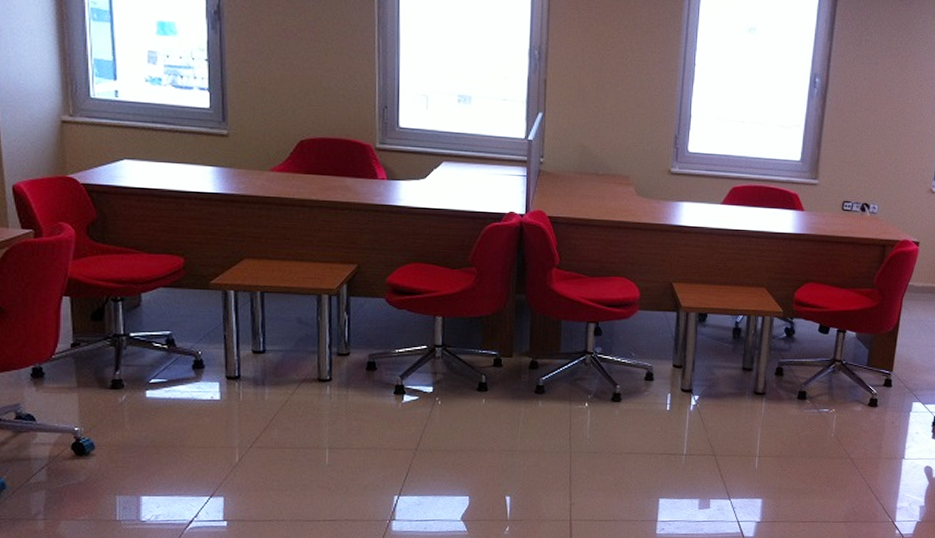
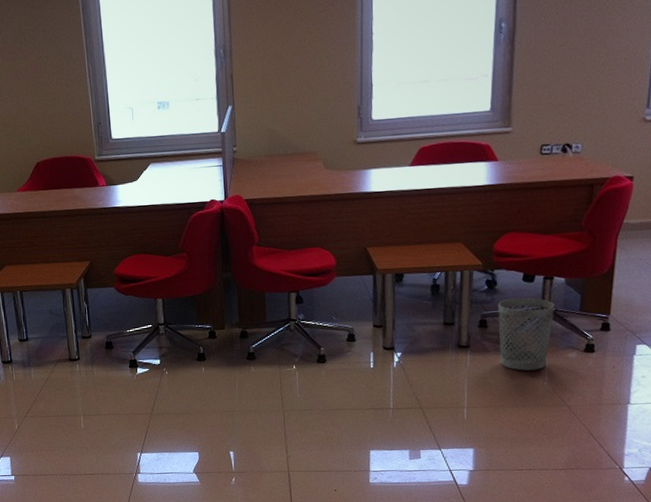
wastebasket: none [793,349,846,421] -> present [497,298,555,371]

